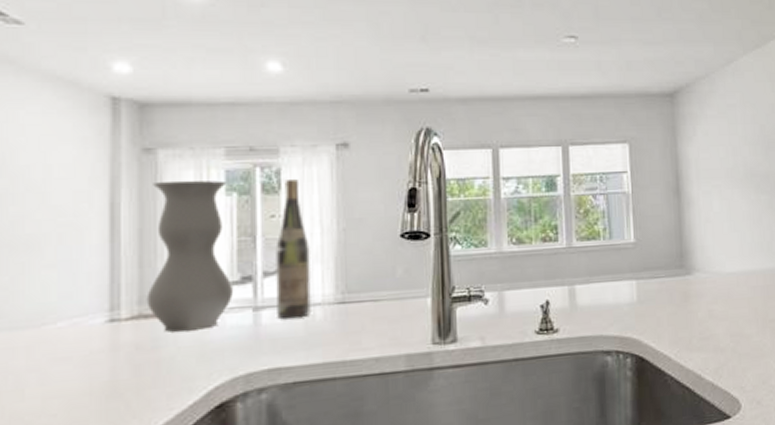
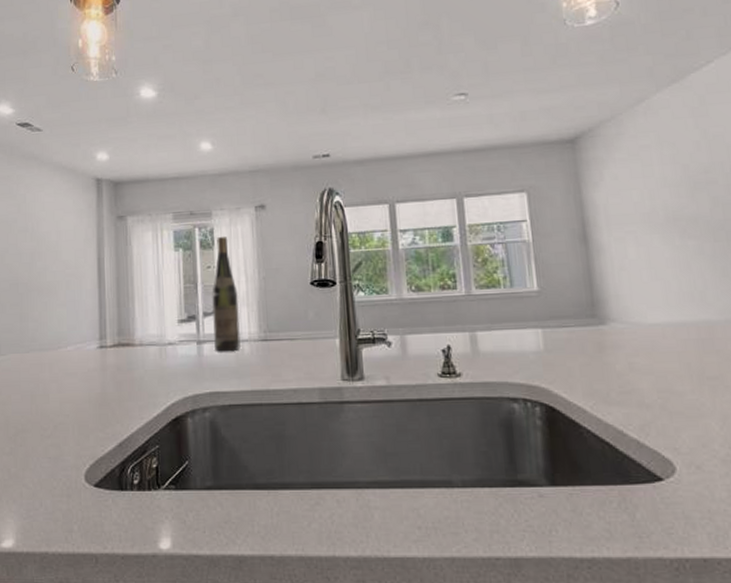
vase: present [146,180,234,332] -> none [123,239,183,358]

